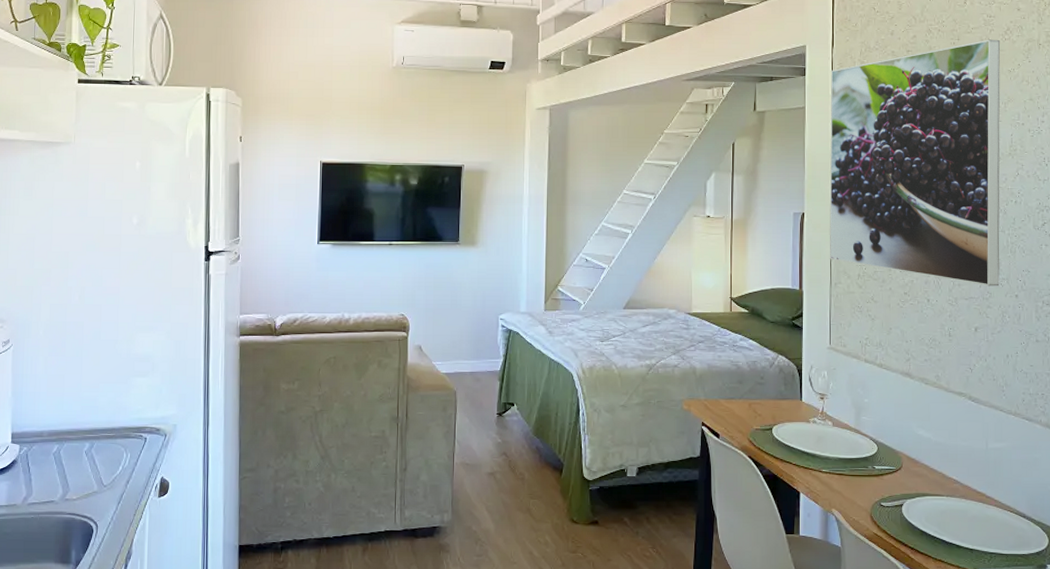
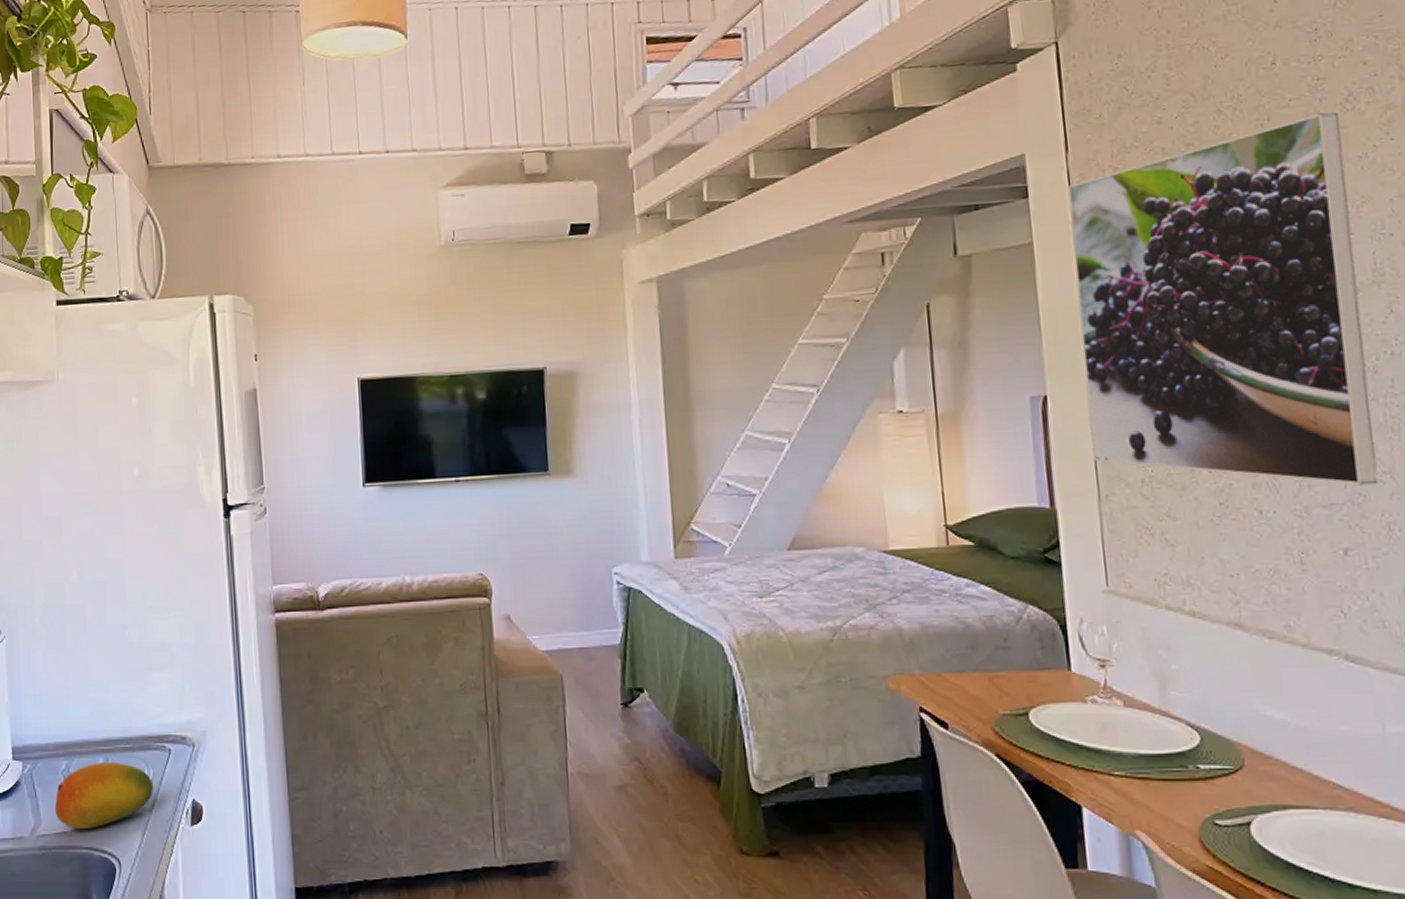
fruit: none [44,447,129,498] -> present [54,762,153,829]

